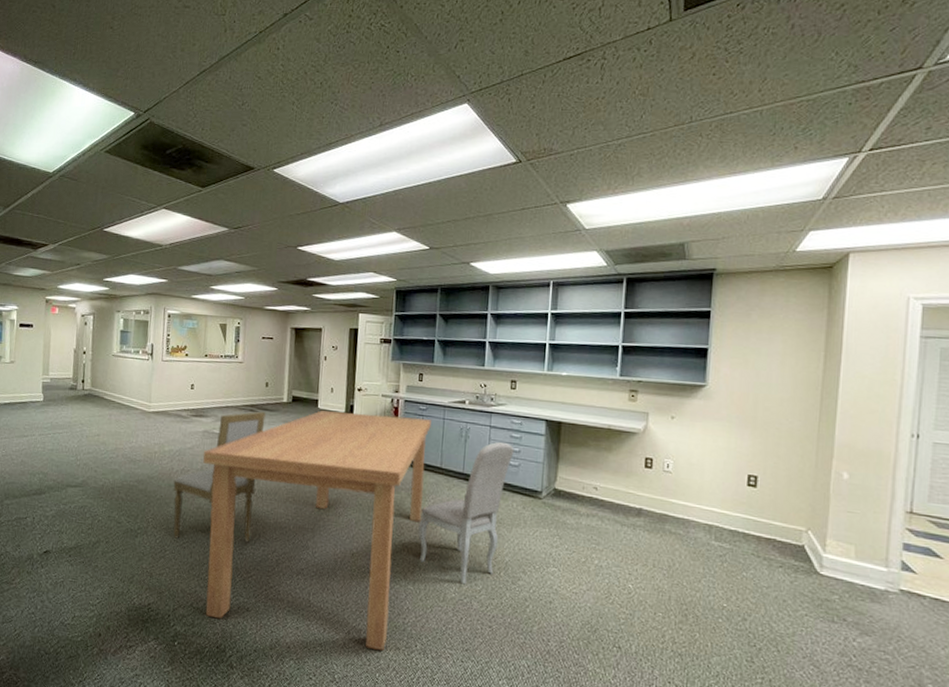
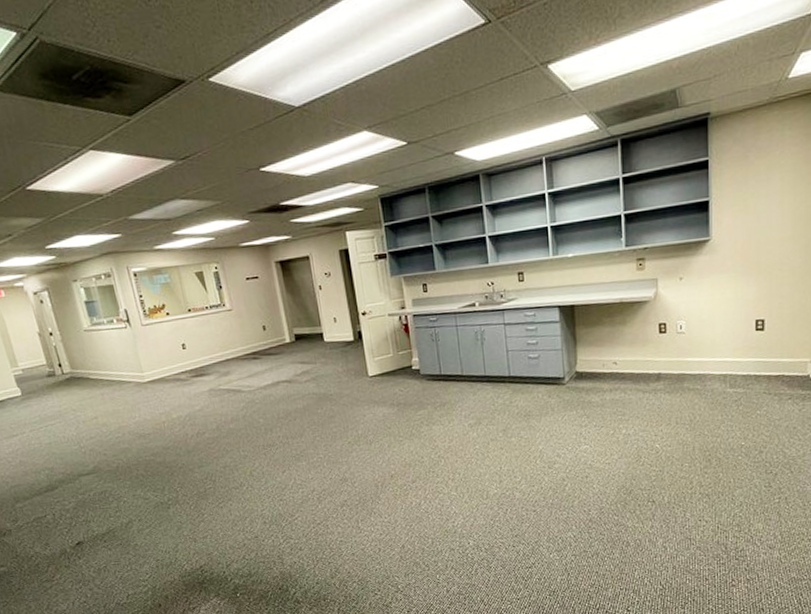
dining chair: present [173,411,266,543] -> none [191,357,287,501]
dining table: present [203,411,431,651] -> none [214,330,453,564]
dining chair: present [418,442,514,585] -> none [450,337,532,480]

